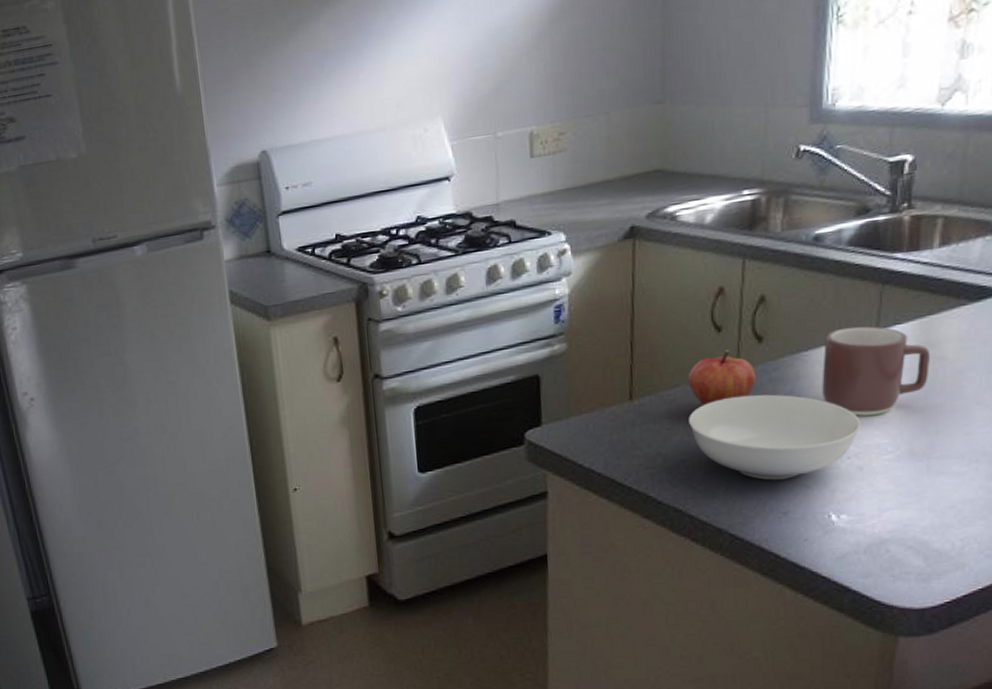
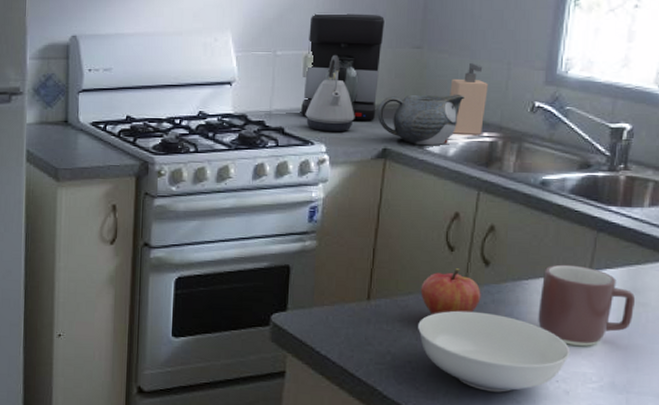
coffee maker: none [531,70,618,203] -> present [301,12,385,121]
kettle: none [537,125,595,218] -> present [305,54,355,132]
teapot: none [620,150,718,217] -> present [377,94,464,146]
soap dispenser: none [700,110,745,198] -> present [450,62,488,135]

